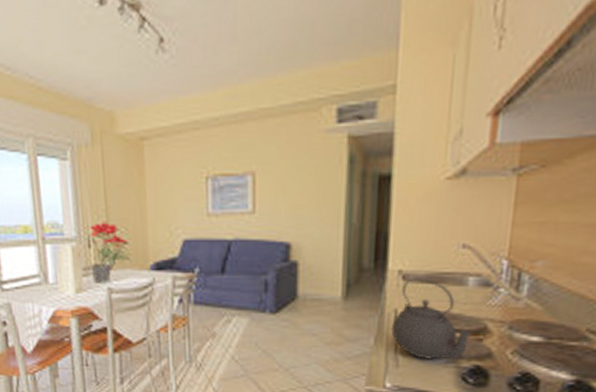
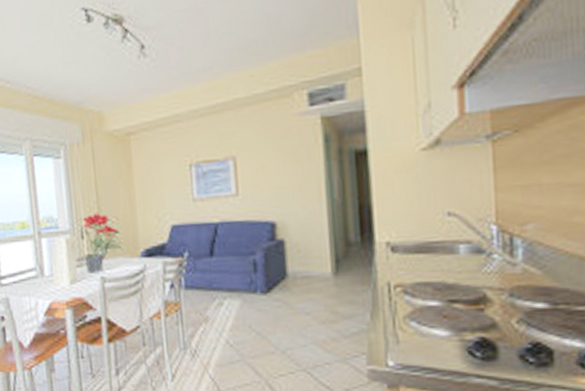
kettle: present [390,278,471,360] -> none [385,248,471,335]

